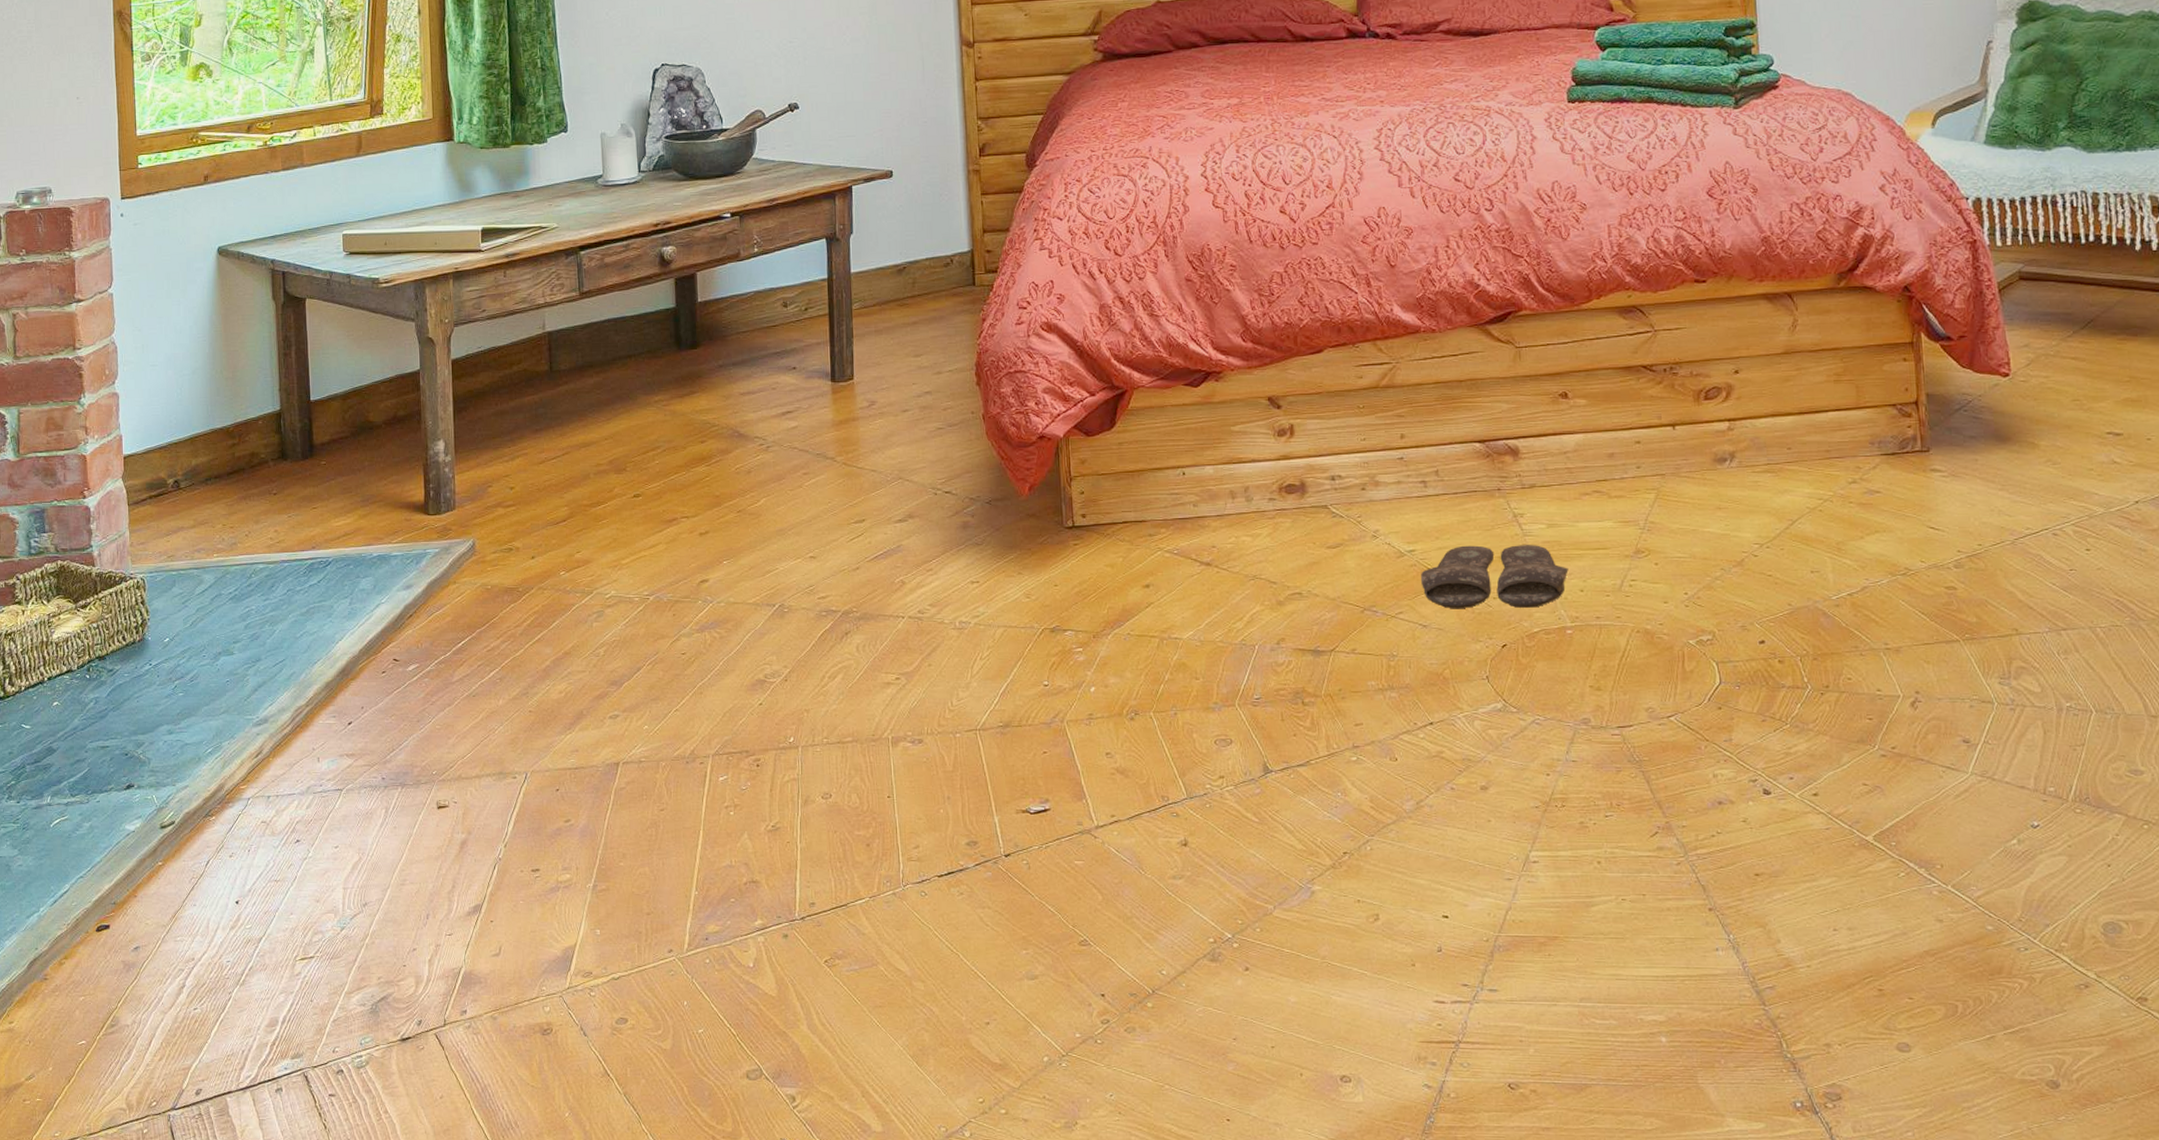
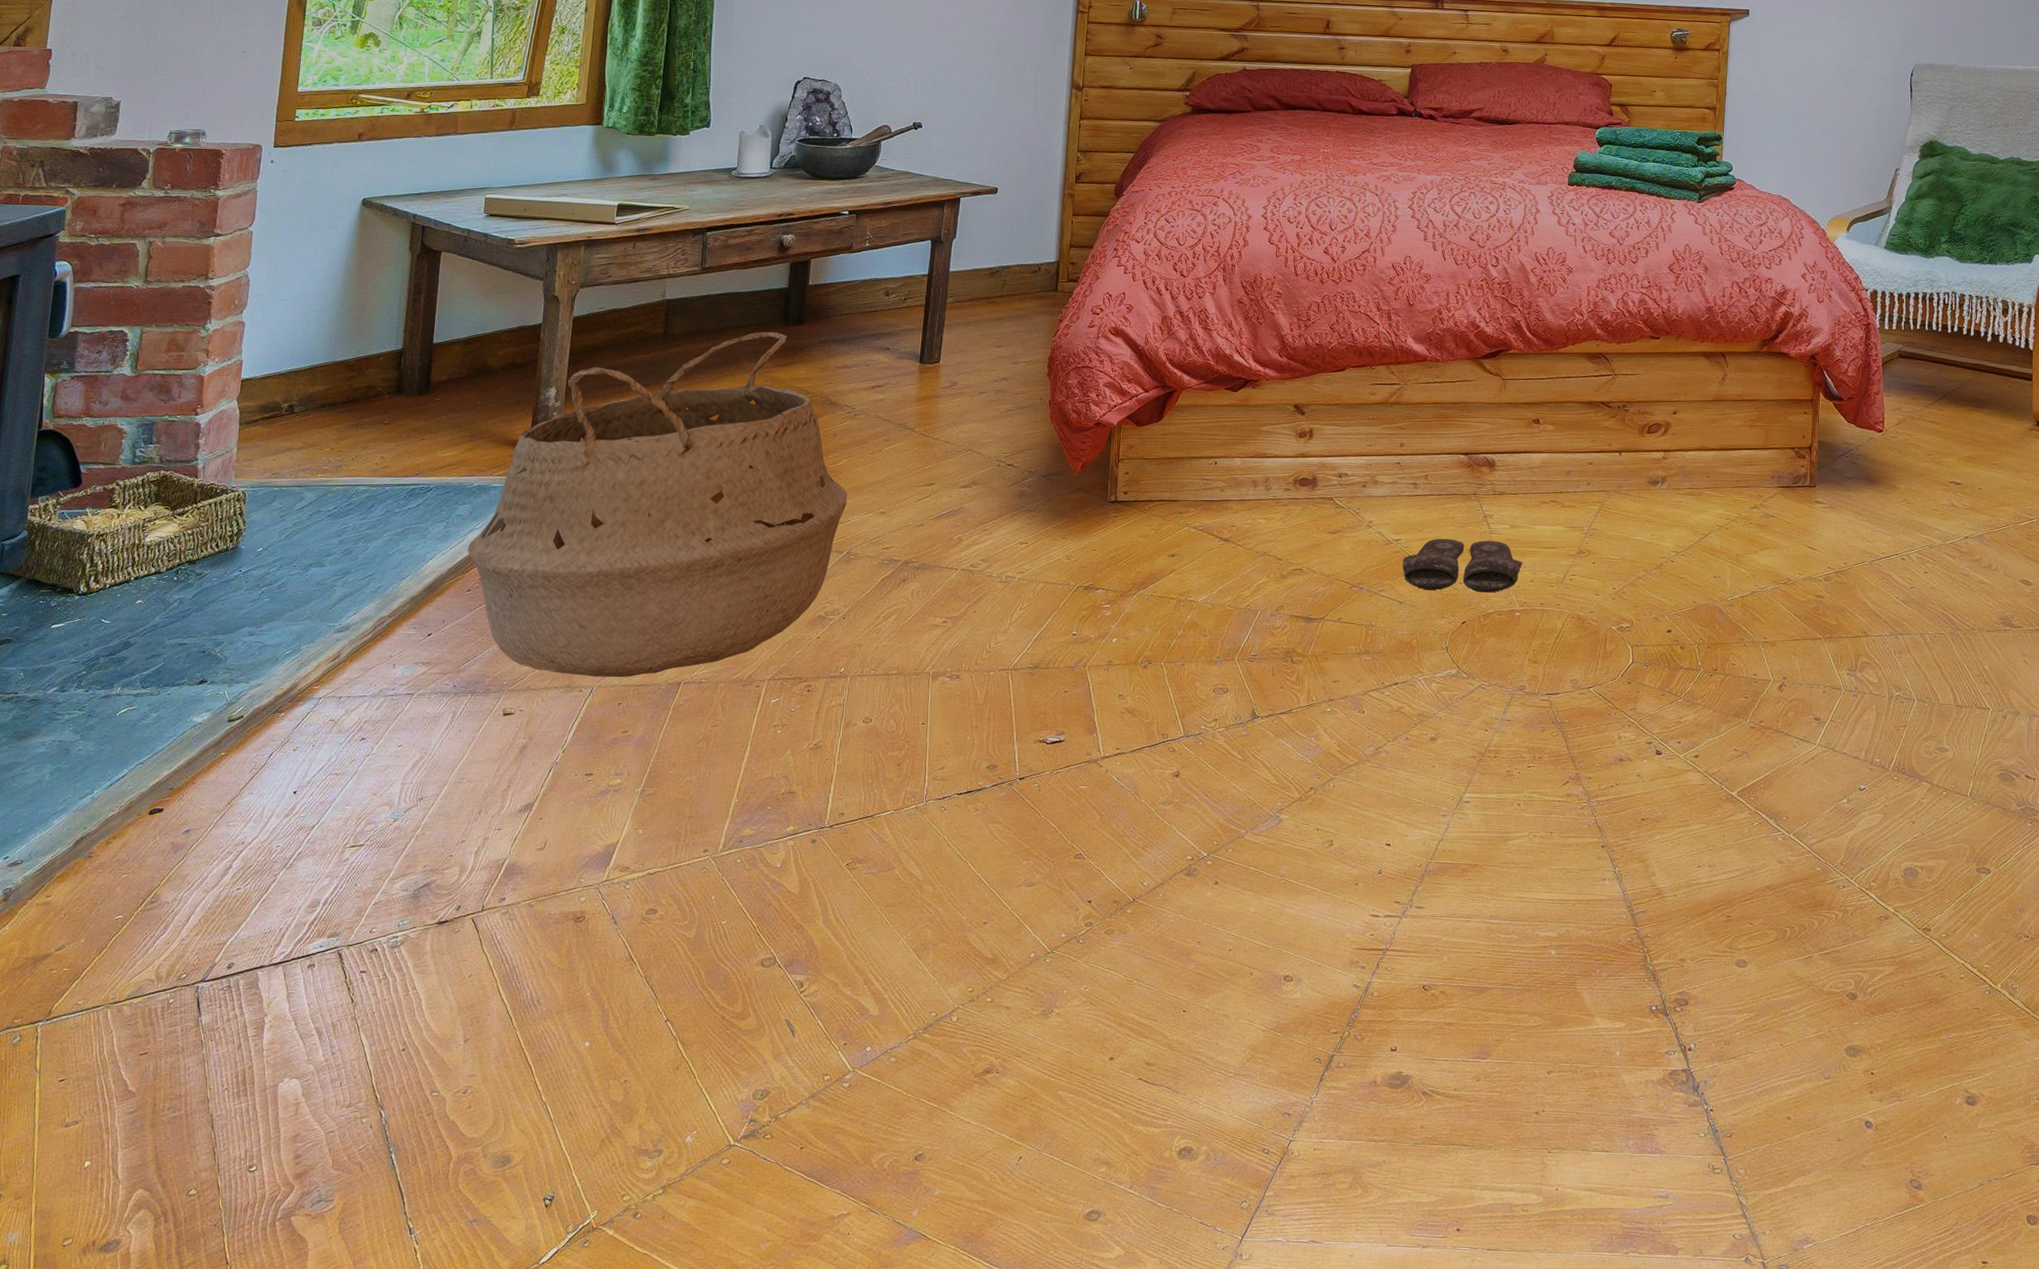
woven basket: none [376,359,772,761] -> present [467,331,848,678]

